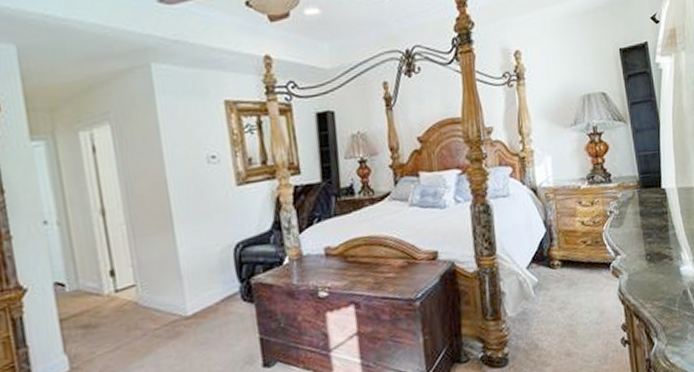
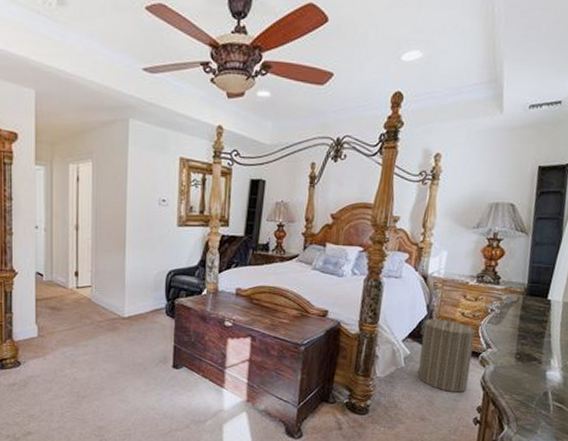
laundry hamper: none [544,227,606,316] -> present [417,316,475,393]

